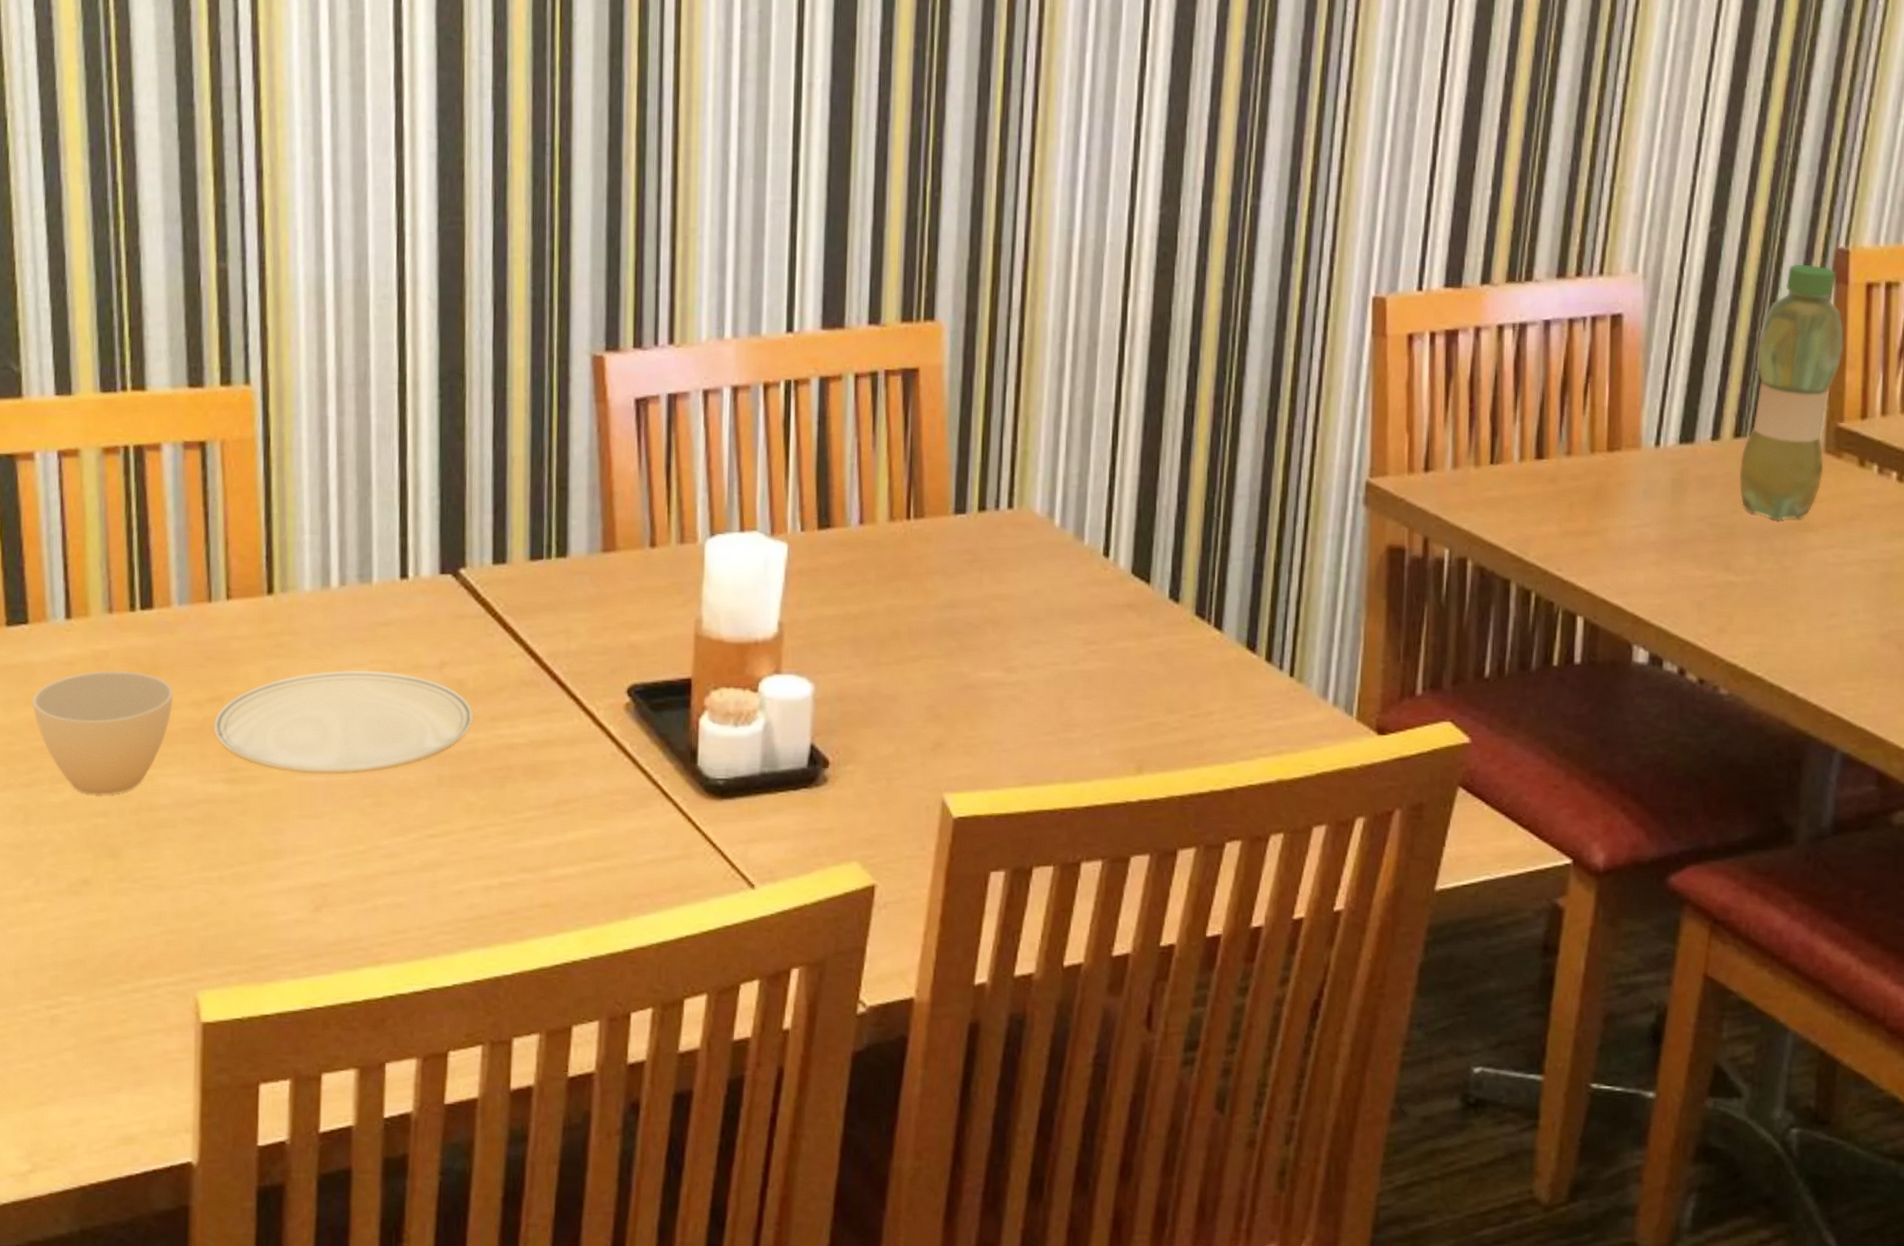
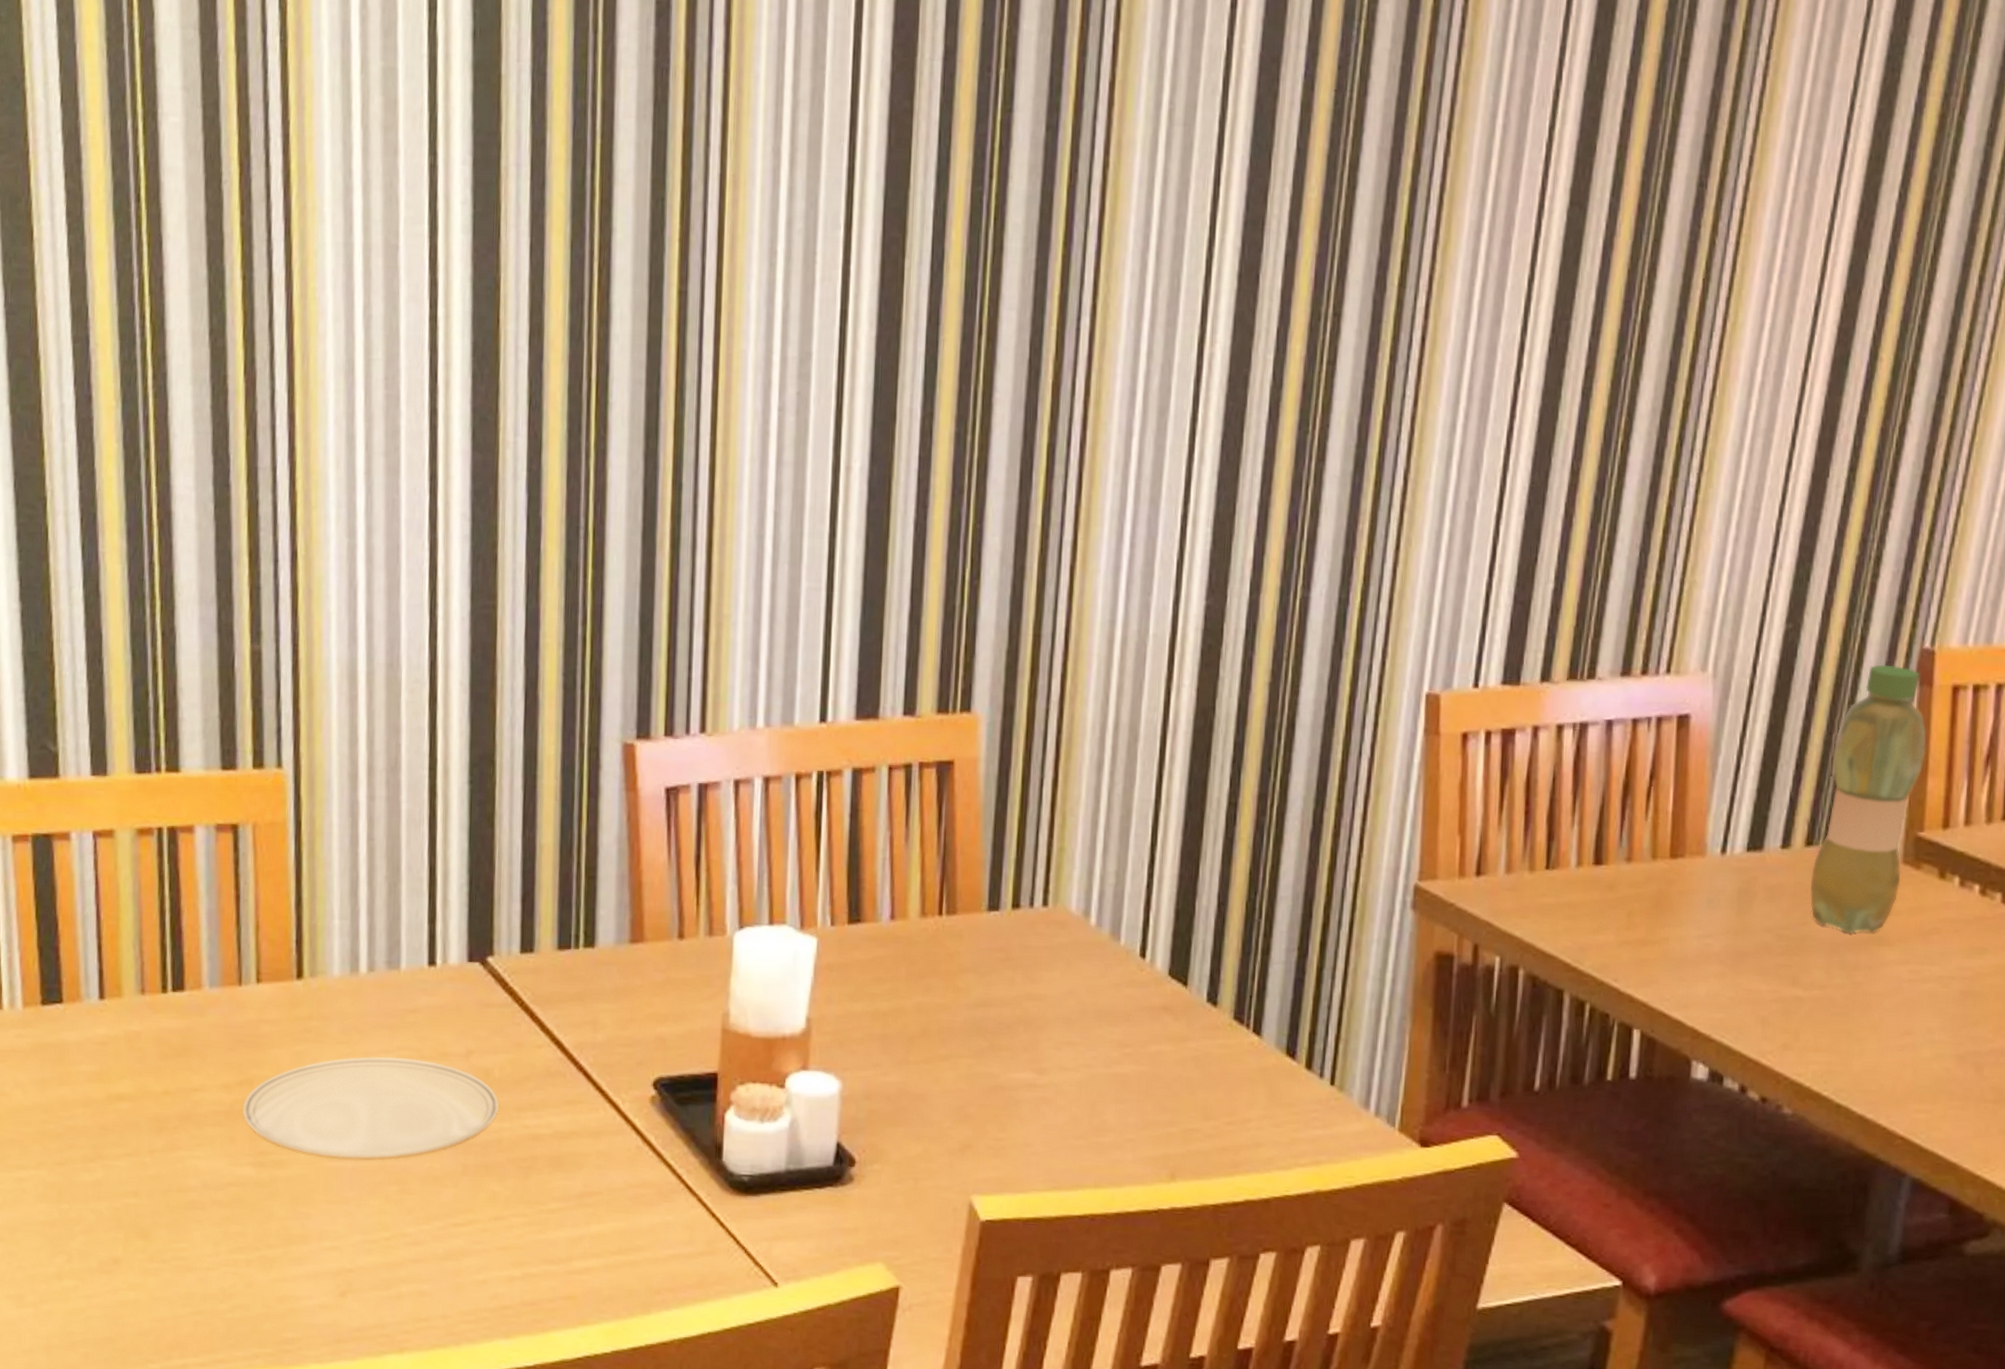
cup: present [32,670,174,796] -> none [65,1051,204,1176]

